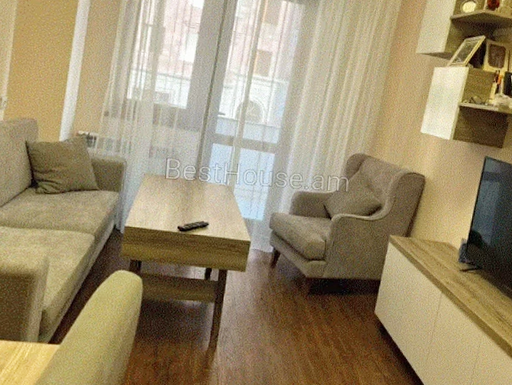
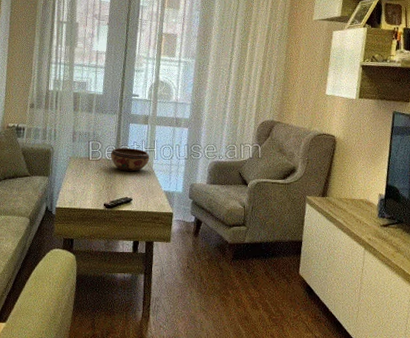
decorative bowl: none [189,168,231,195] -> present [110,147,150,172]

